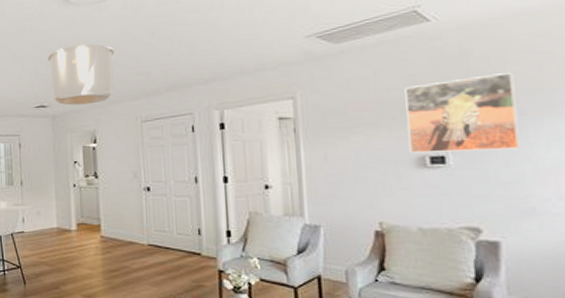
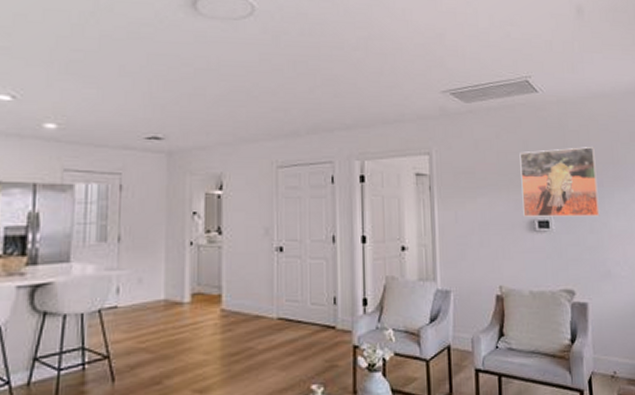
ceiling light: present [47,44,115,106] -> none [167,66,251,141]

